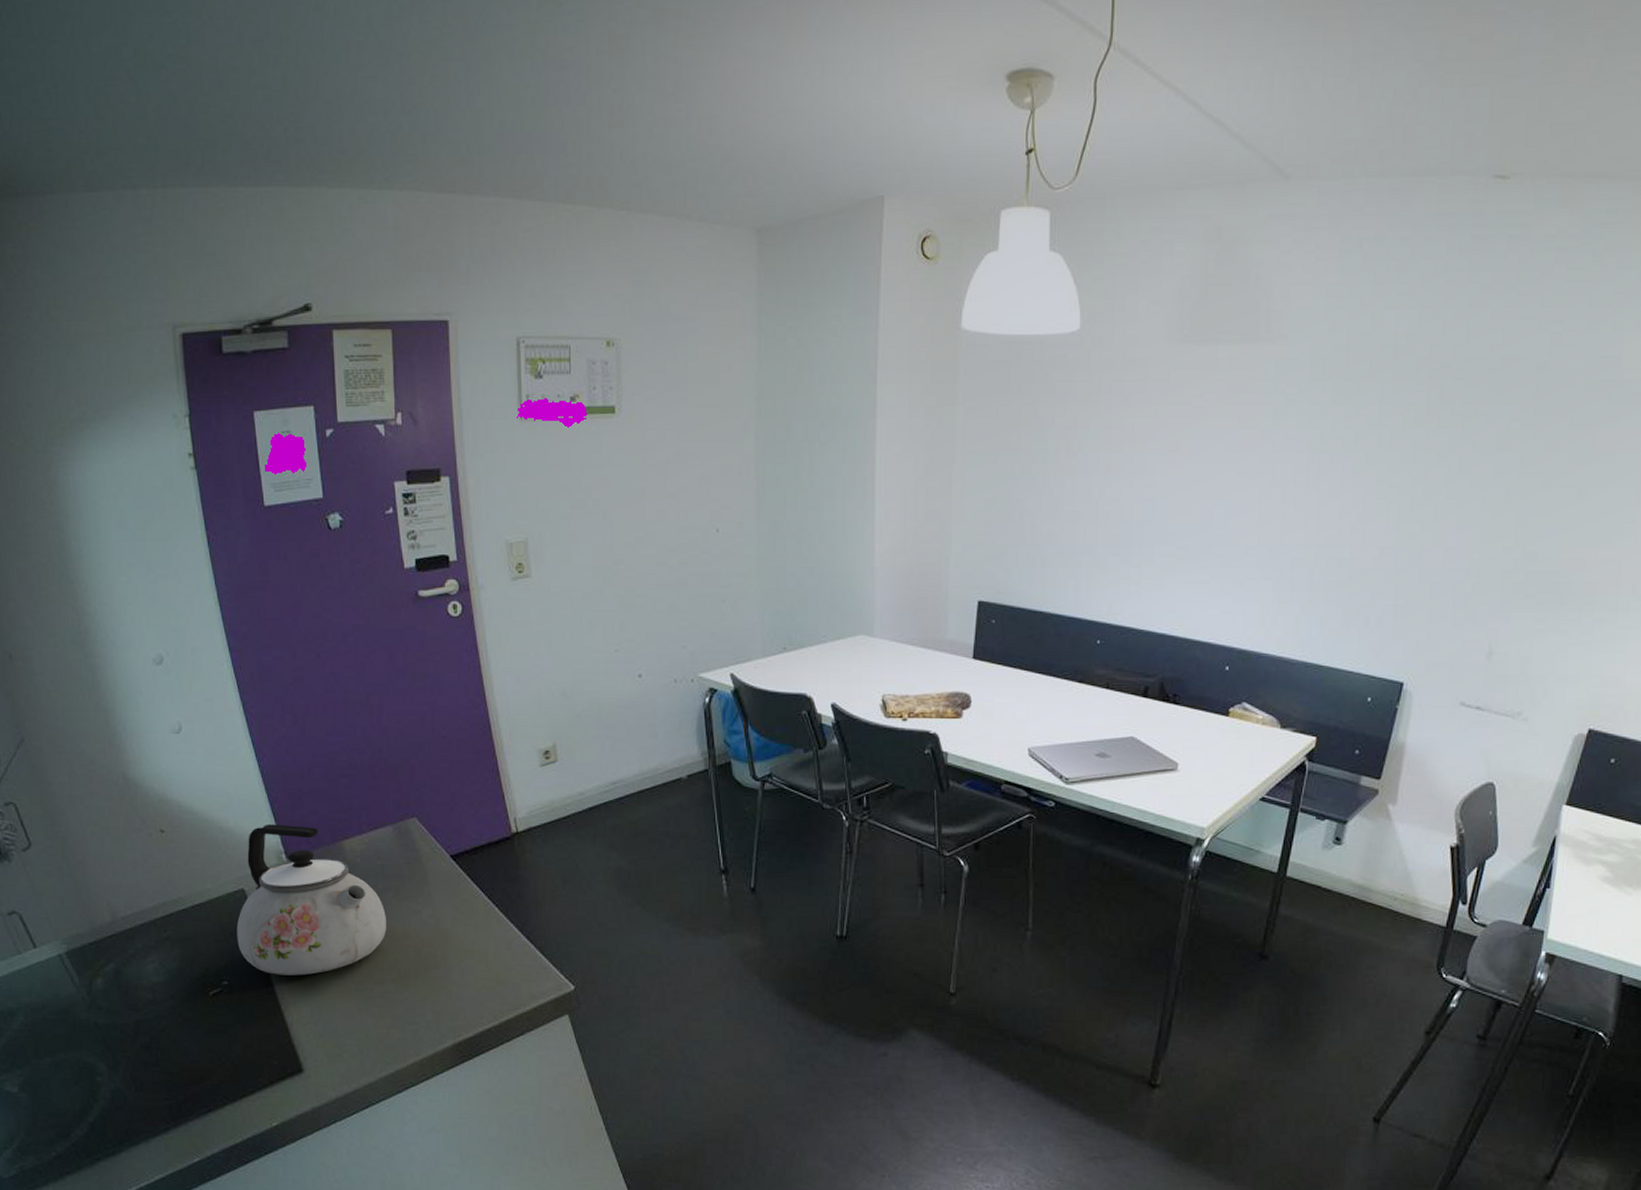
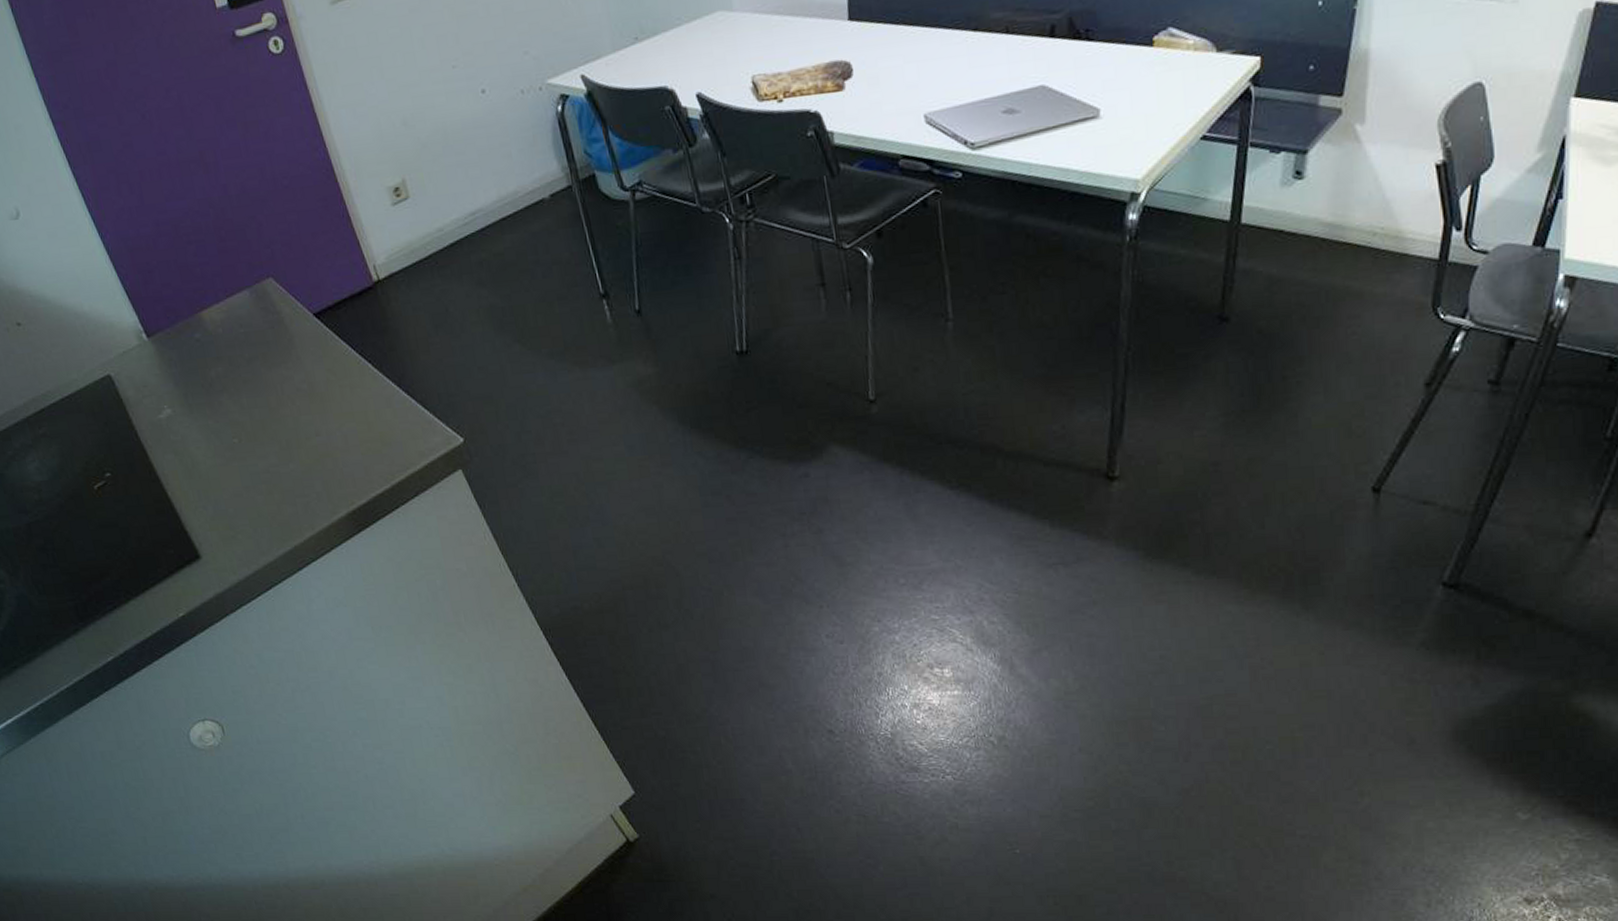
kettle: present [236,824,387,976] -> none [105,301,261,461]

